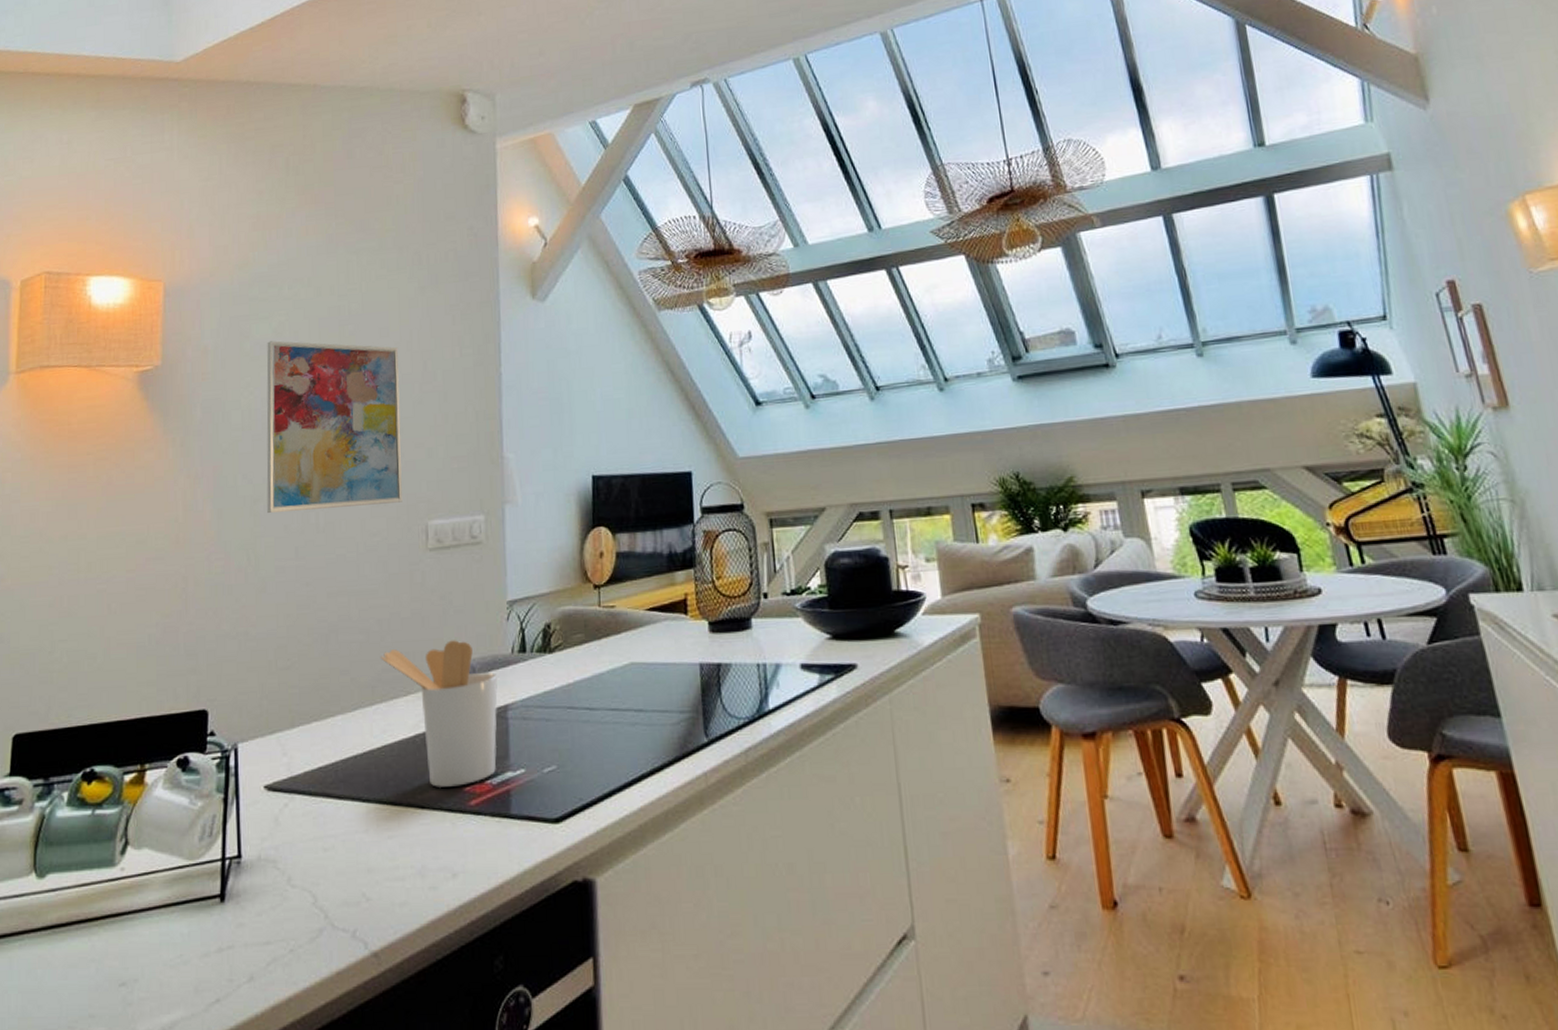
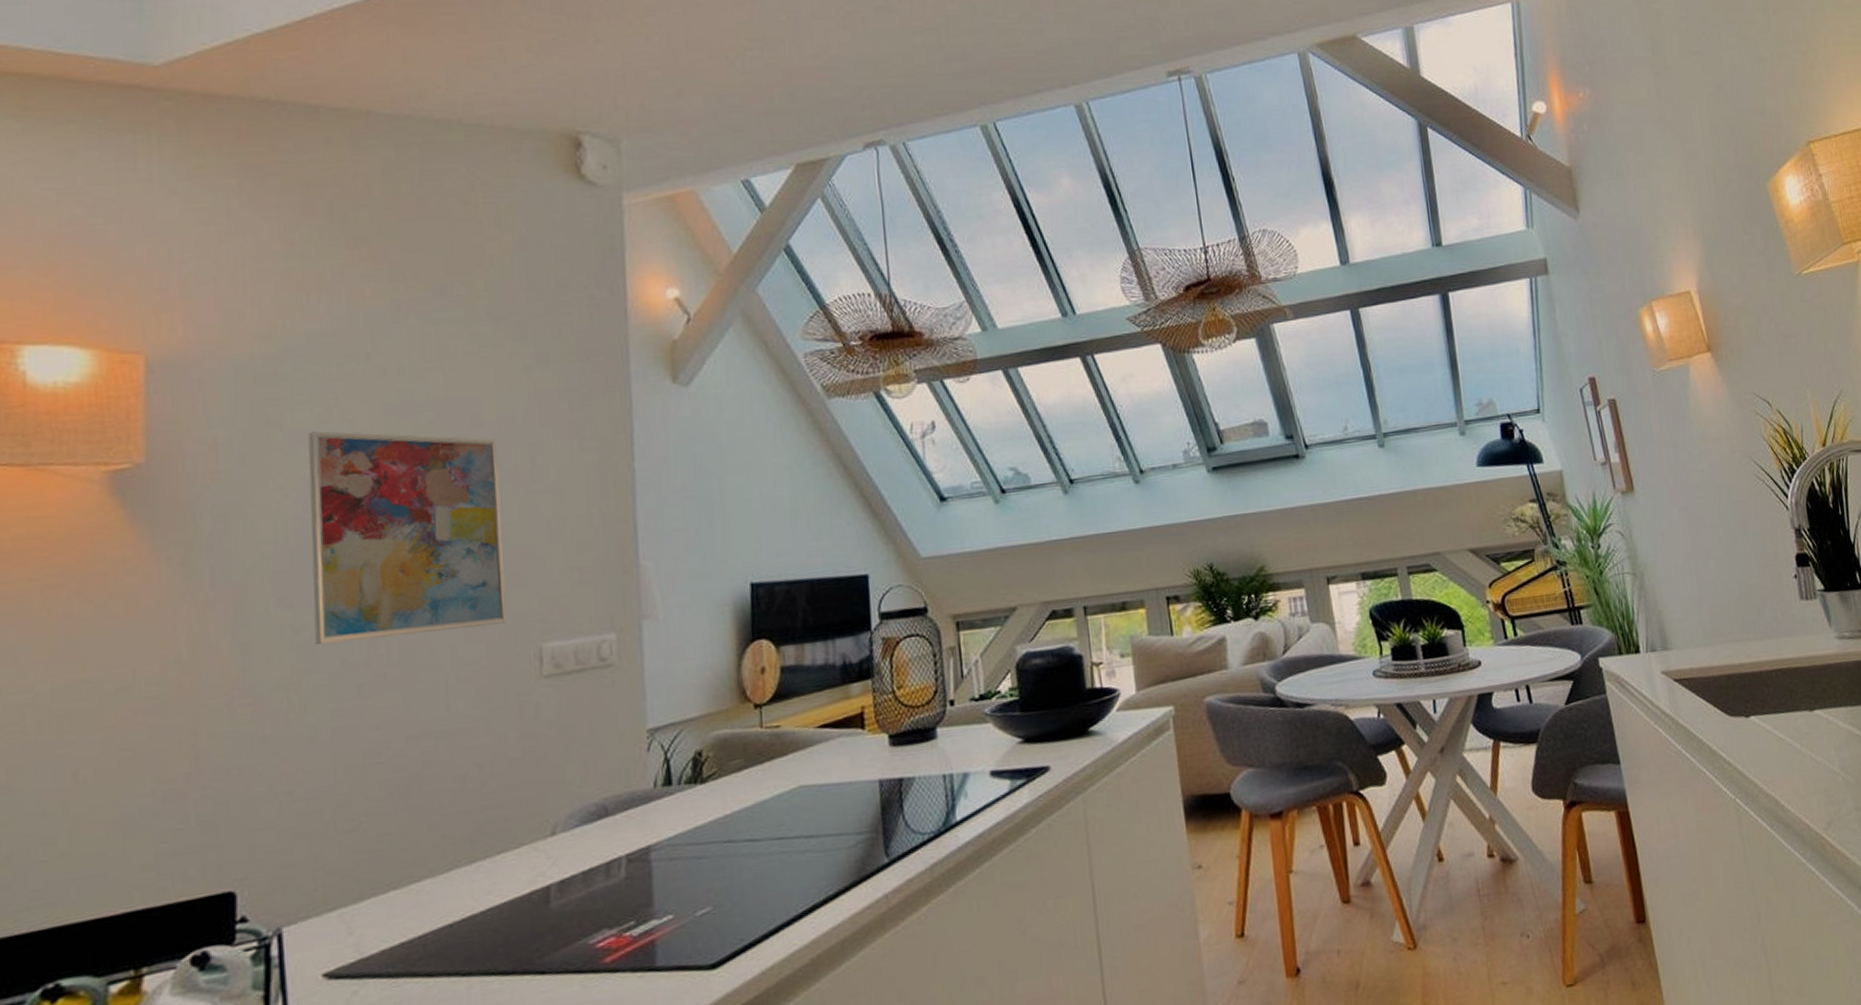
utensil holder: present [380,640,498,787] -> none [481,778,637,948]

